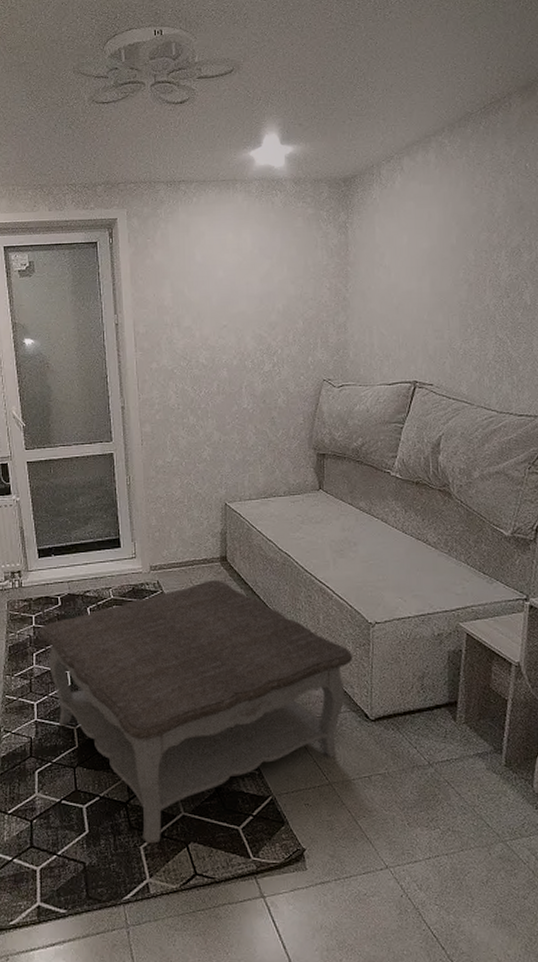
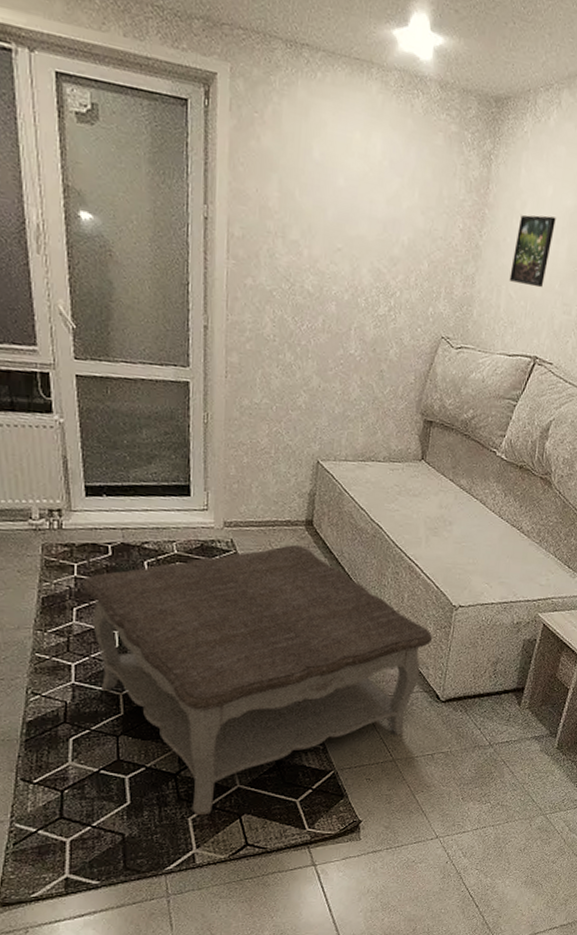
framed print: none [379,260,415,322] -> present [509,215,556,288]

